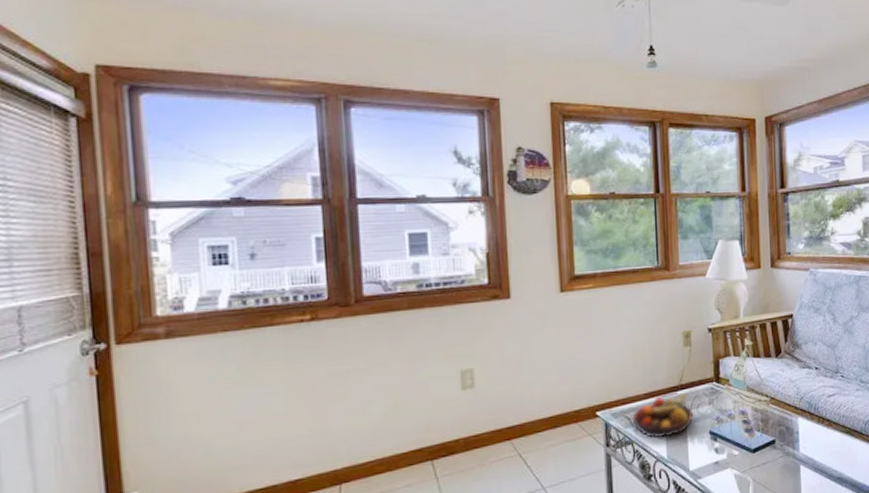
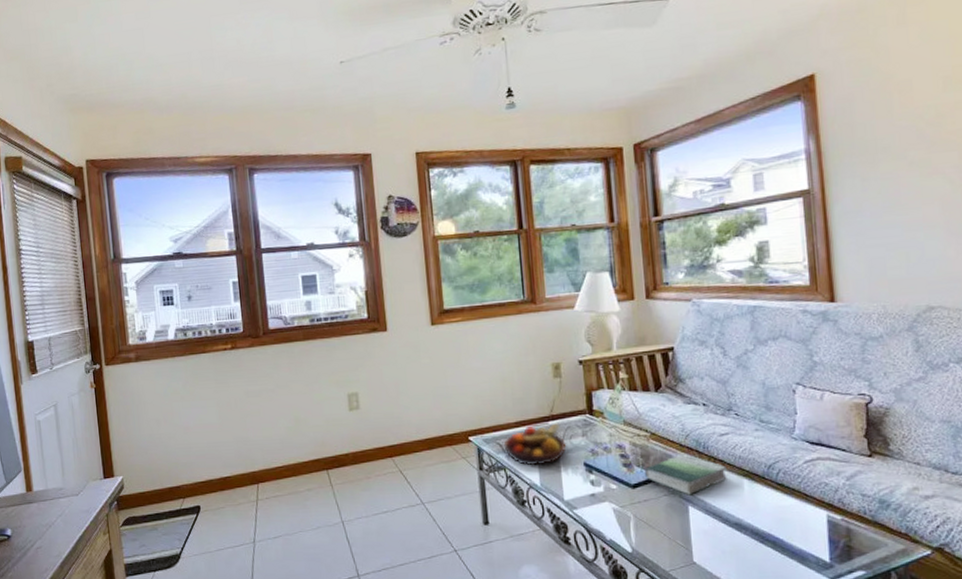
book: none [764,416,833,456] -> present [645,454,727,495]

